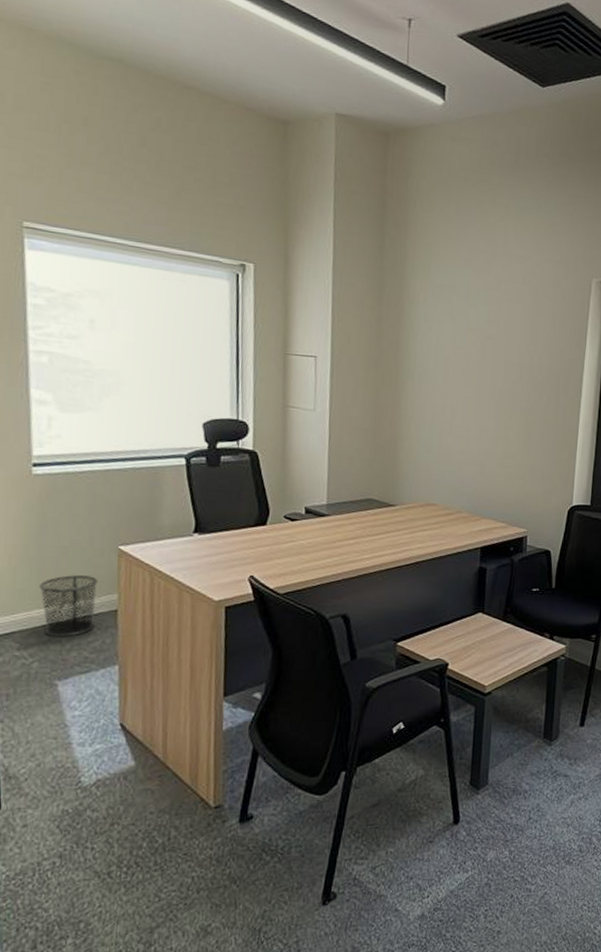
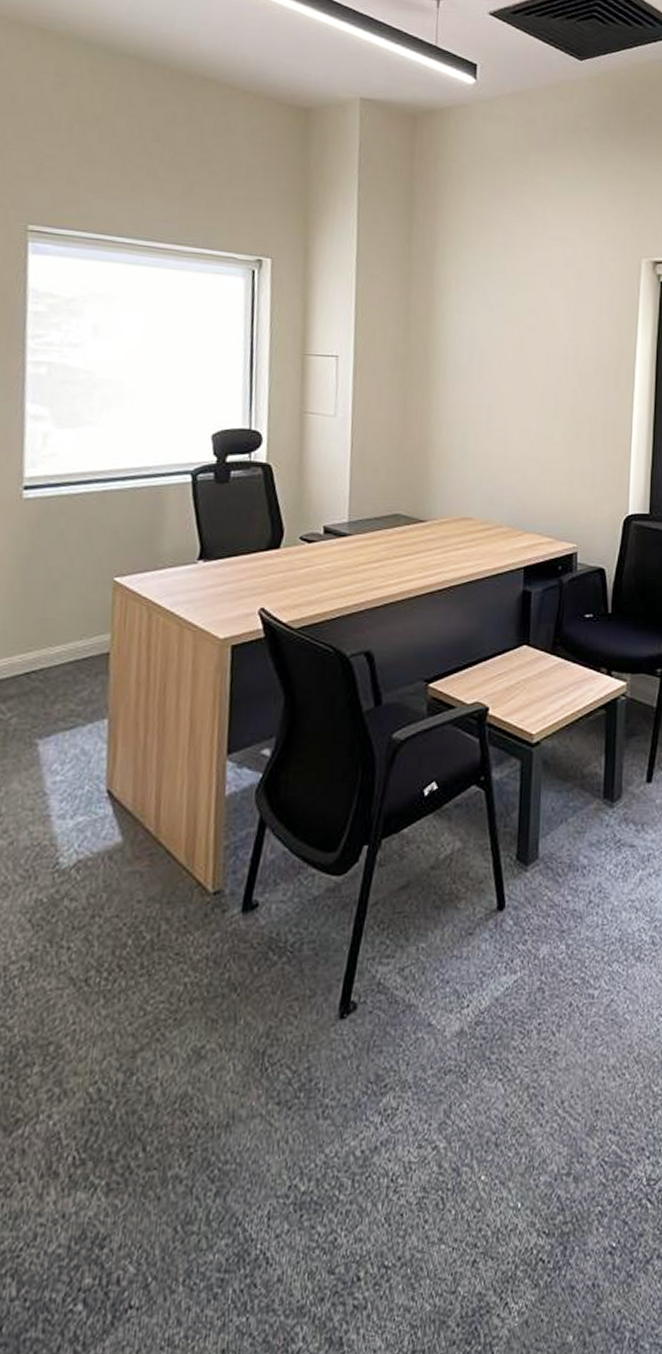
waste bin: present [38,575,98,637] -> none [22,613,89,686]

